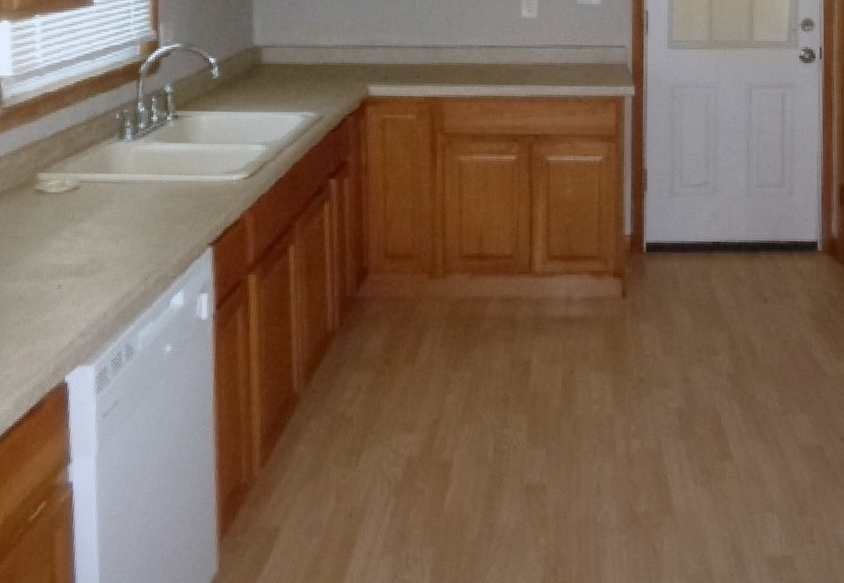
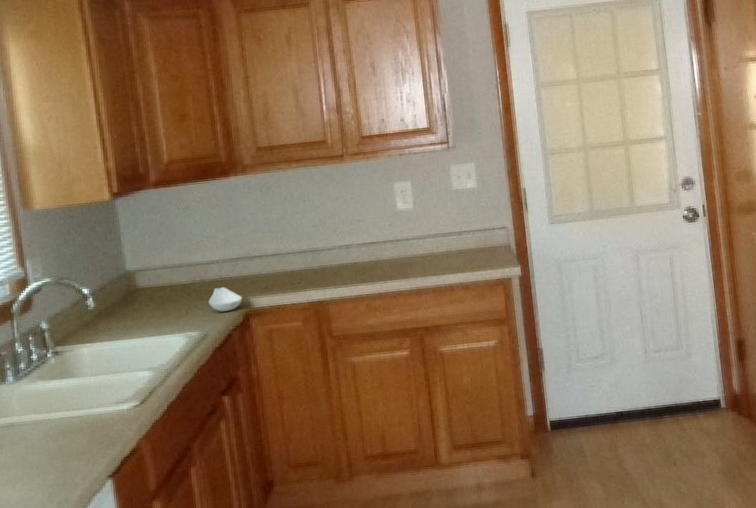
spoon rest: none [328,71,362,96] -> present [209,286,243,312]

